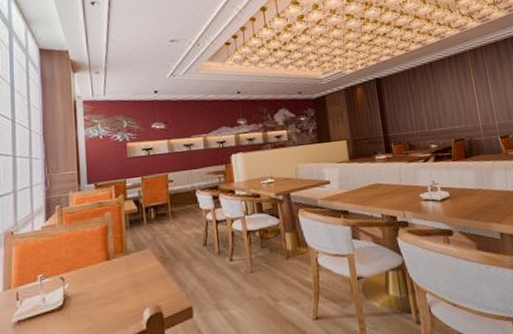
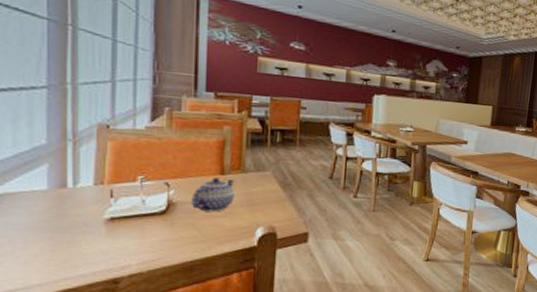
teapot: none [83,262,121,301] -> present [190,177,235,212]

